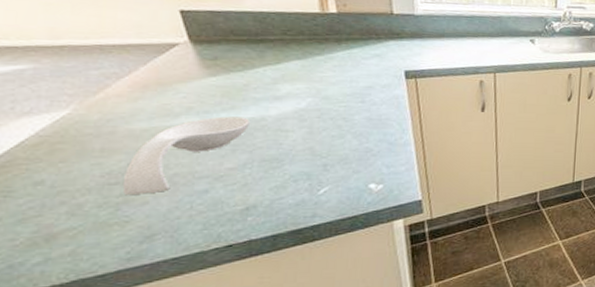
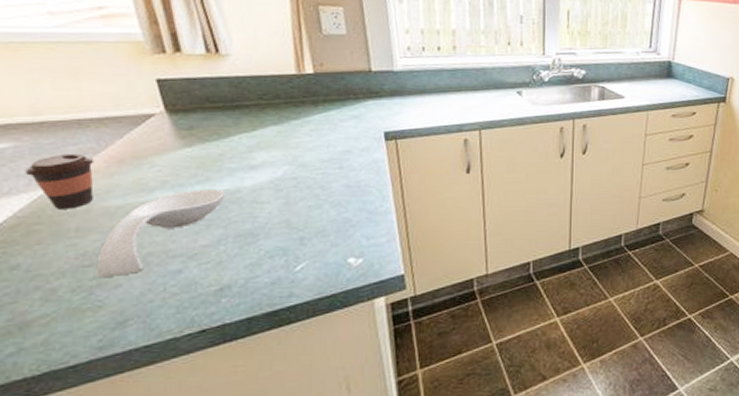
coffee cup: none [46,77,118,130] -> present [24,153,95,209]

